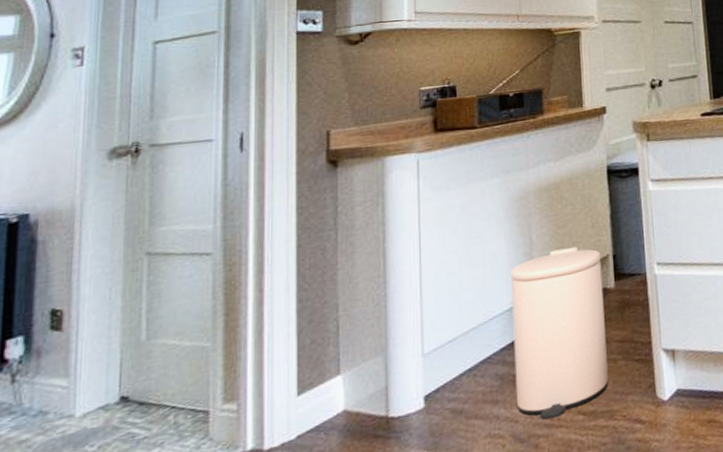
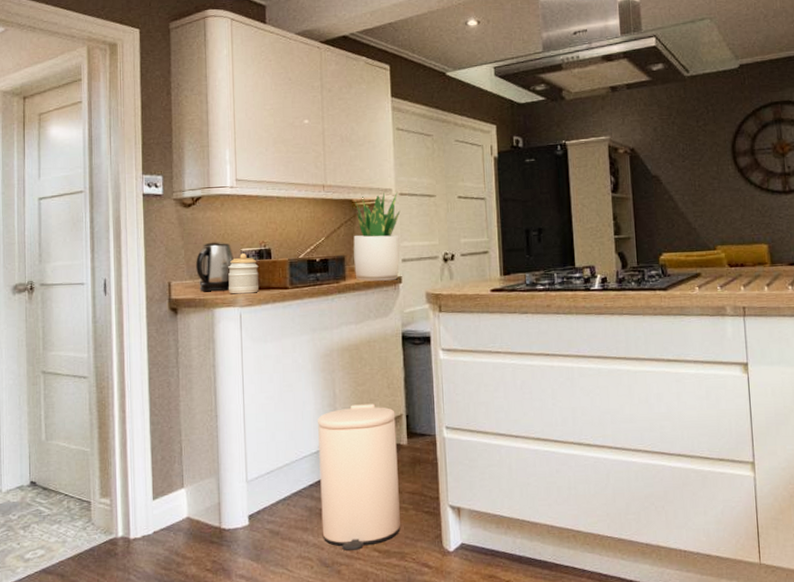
kettle: none [363,81,411,140] -> present [196,242,234,293]
jar: none [402,93,442,139] -> present [228,253,260,294]
planter: none [552,19,604,115] -> present [353,191,401,282]

